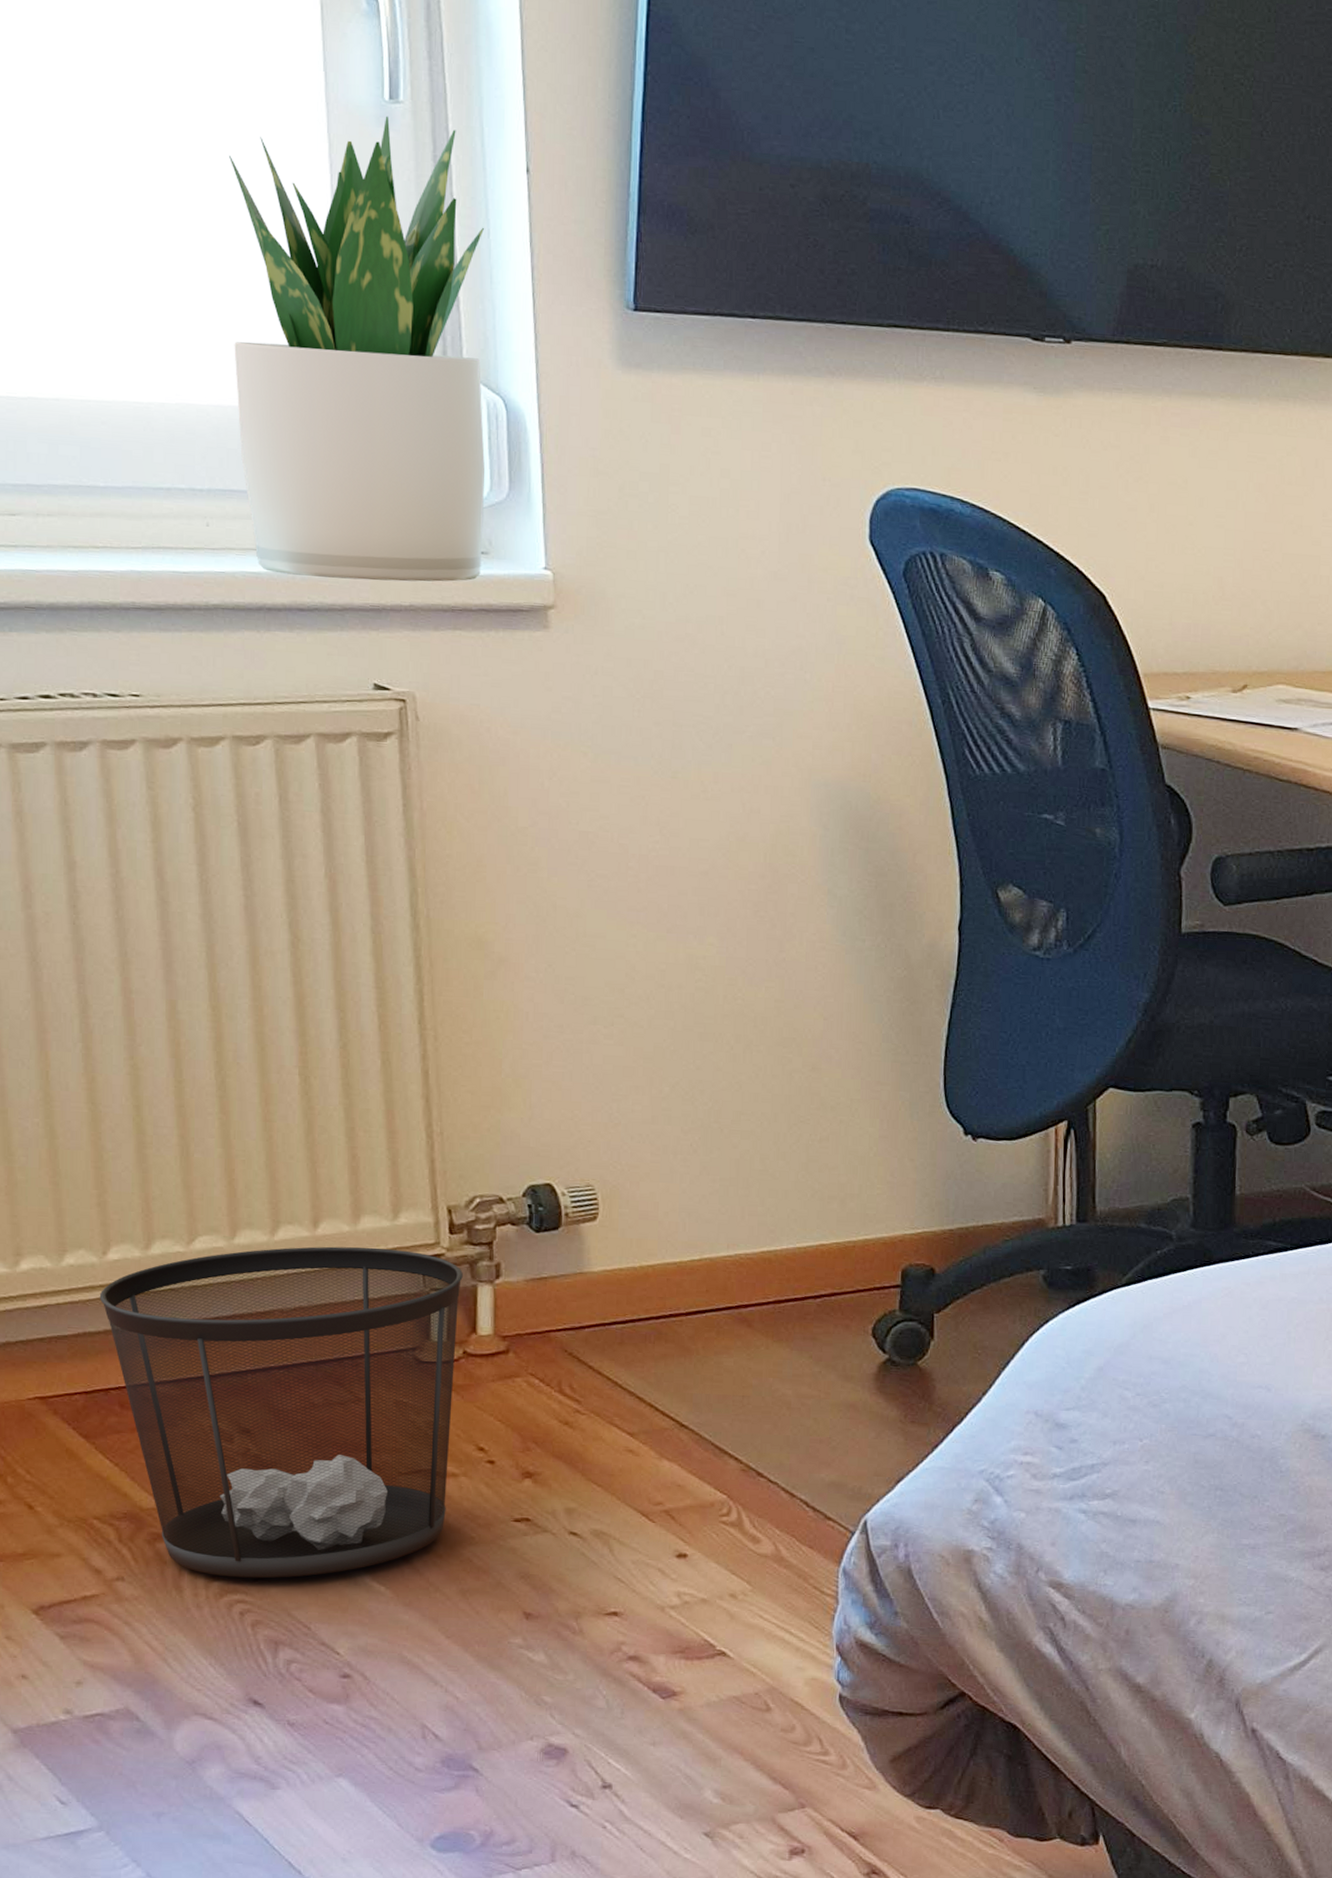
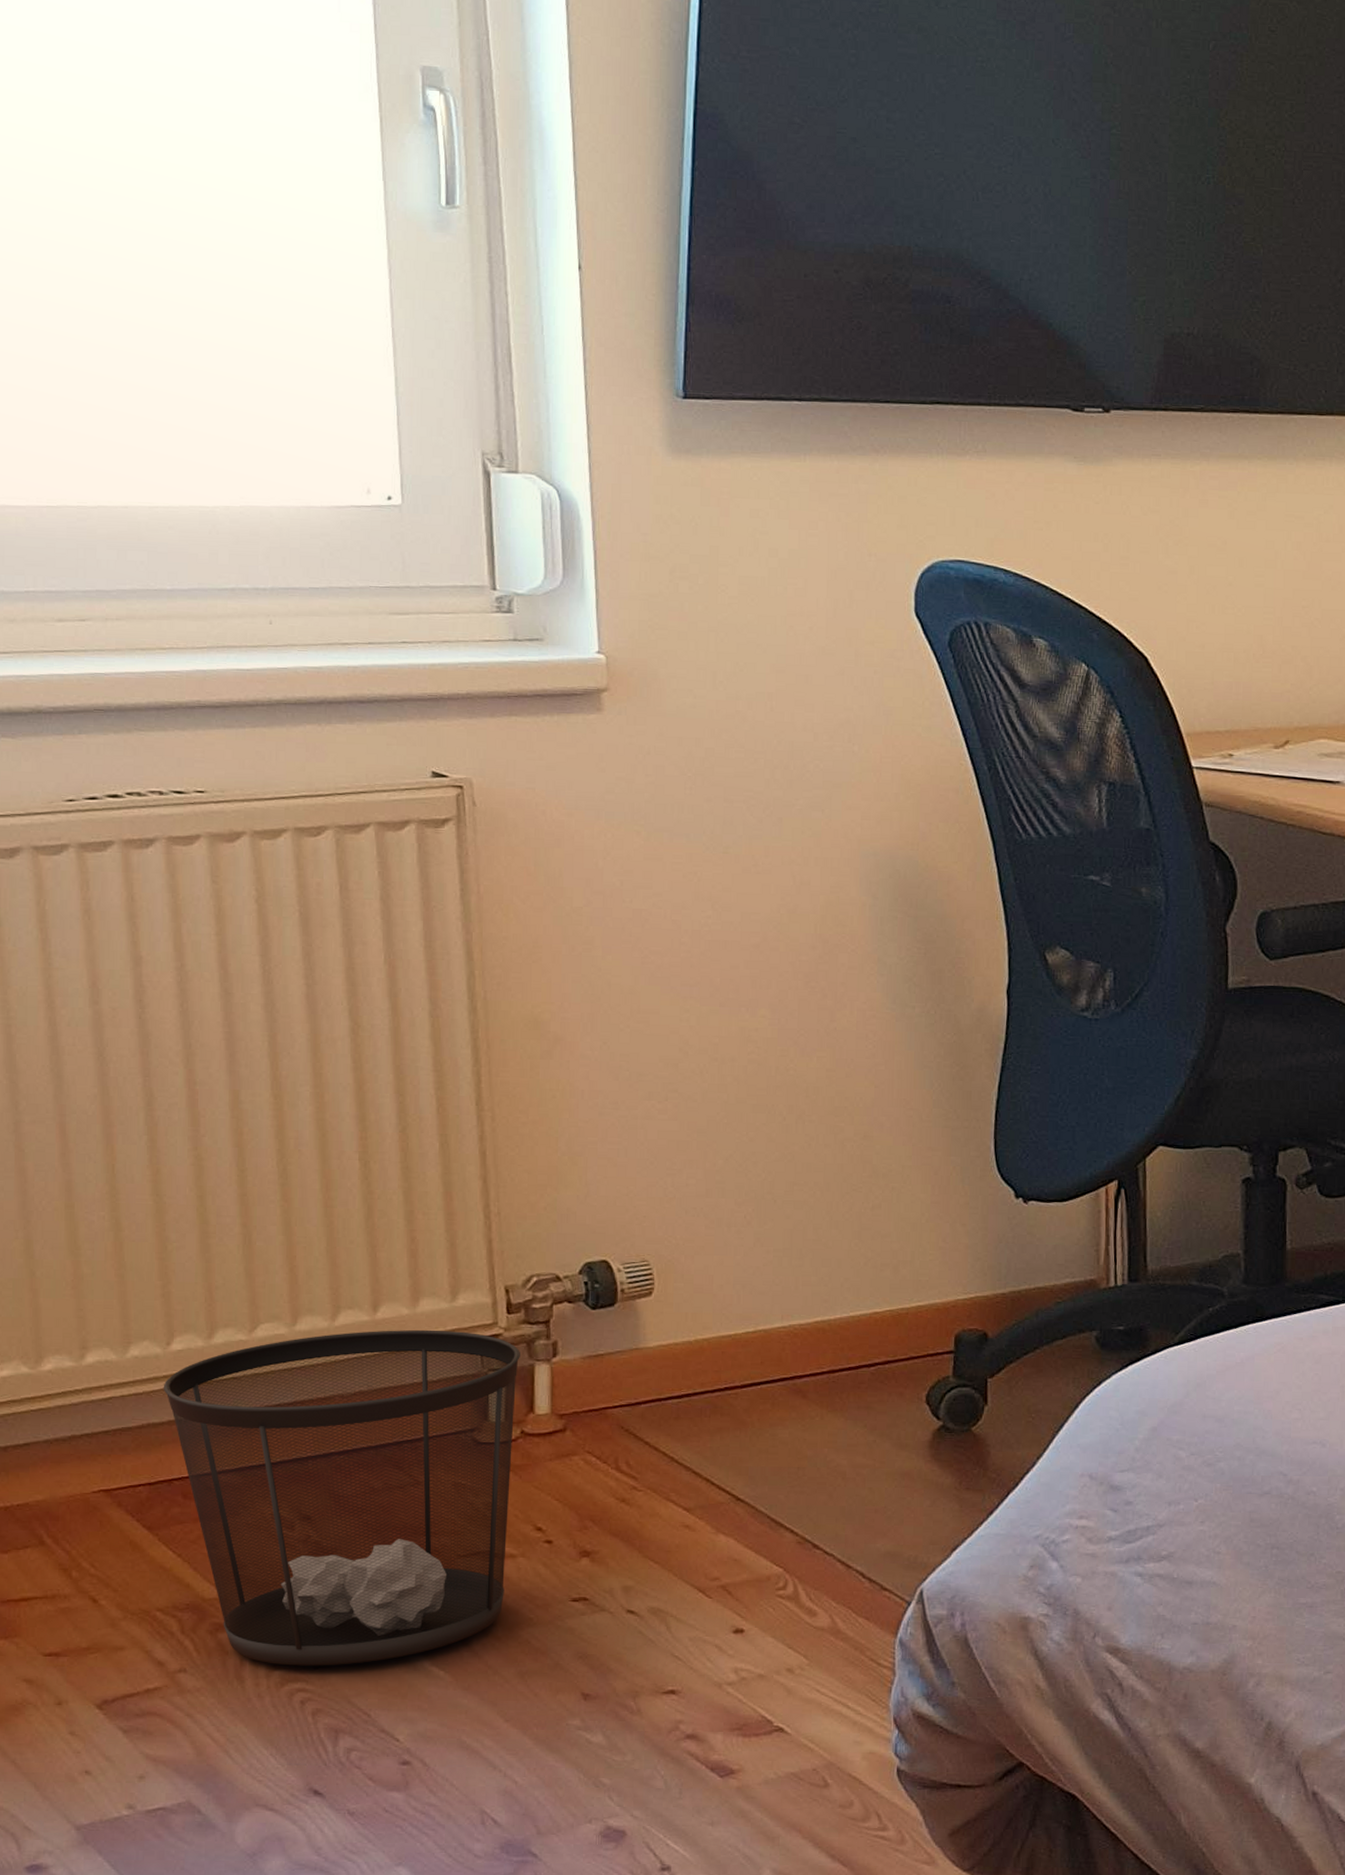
planter: present [229,116,486,582] -> none [292,221,540,671]

